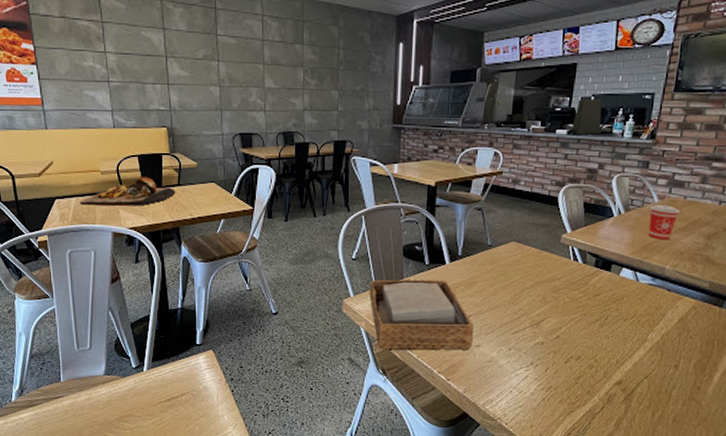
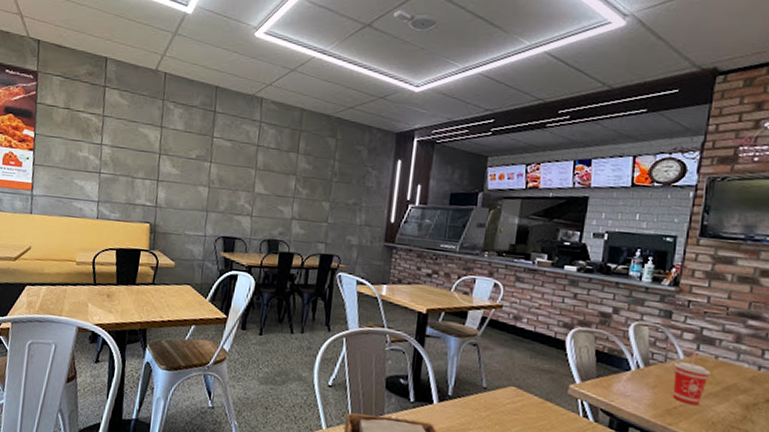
food tray: present [80,177,176,206] -> none [50,271,149,302]
paper bag: present [571,98,602,135] -> none [581,235,617,276]

